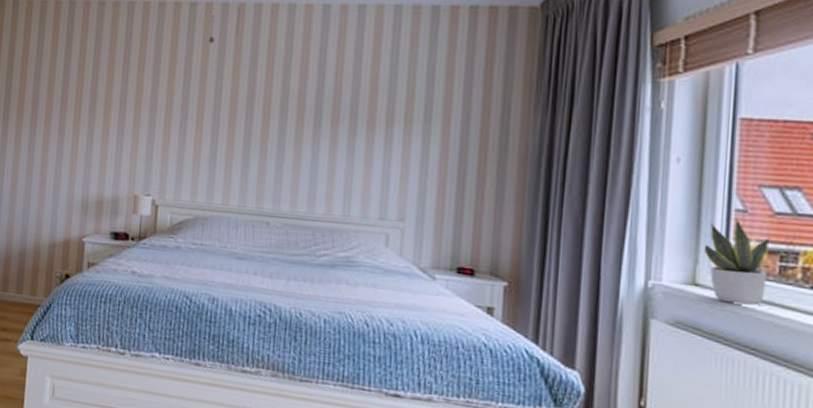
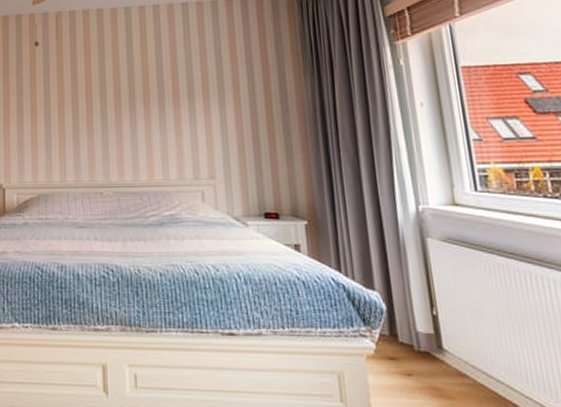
potted plant: present [703,217,771,306] -> none [455,145,511,217]

